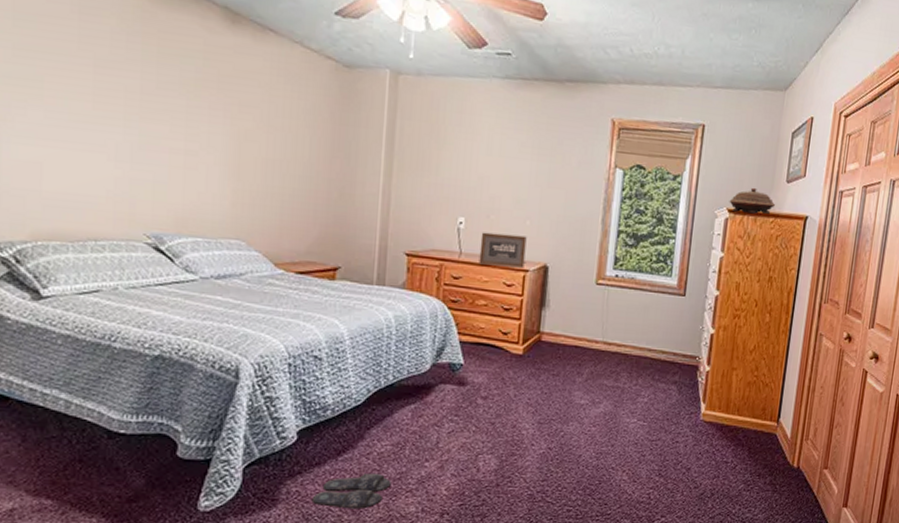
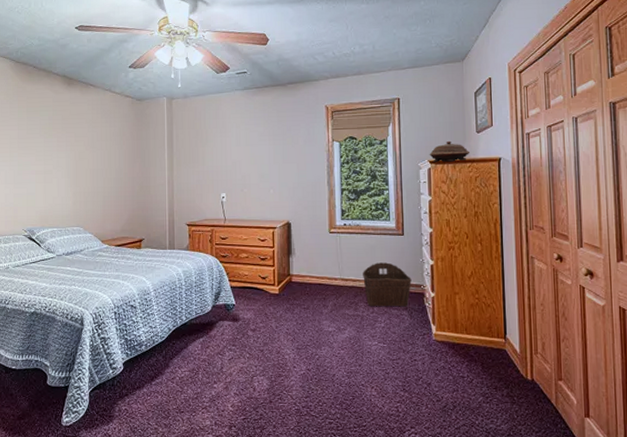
slippers: present [311,473,391,509] -> none [136,393,191,423]
picture frame: present [479,232,527,268] -> none [238,201,273,227]
wicker basket: none [630,326,687,381] -> present [363,262,412,307]

